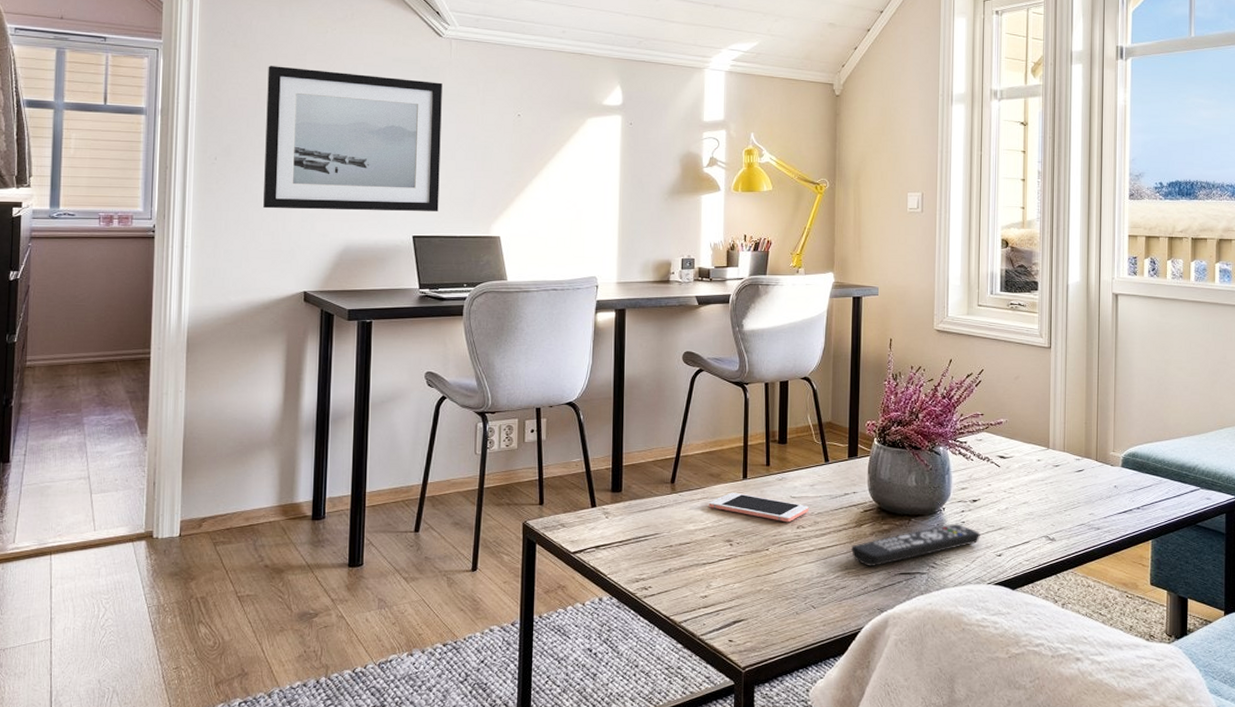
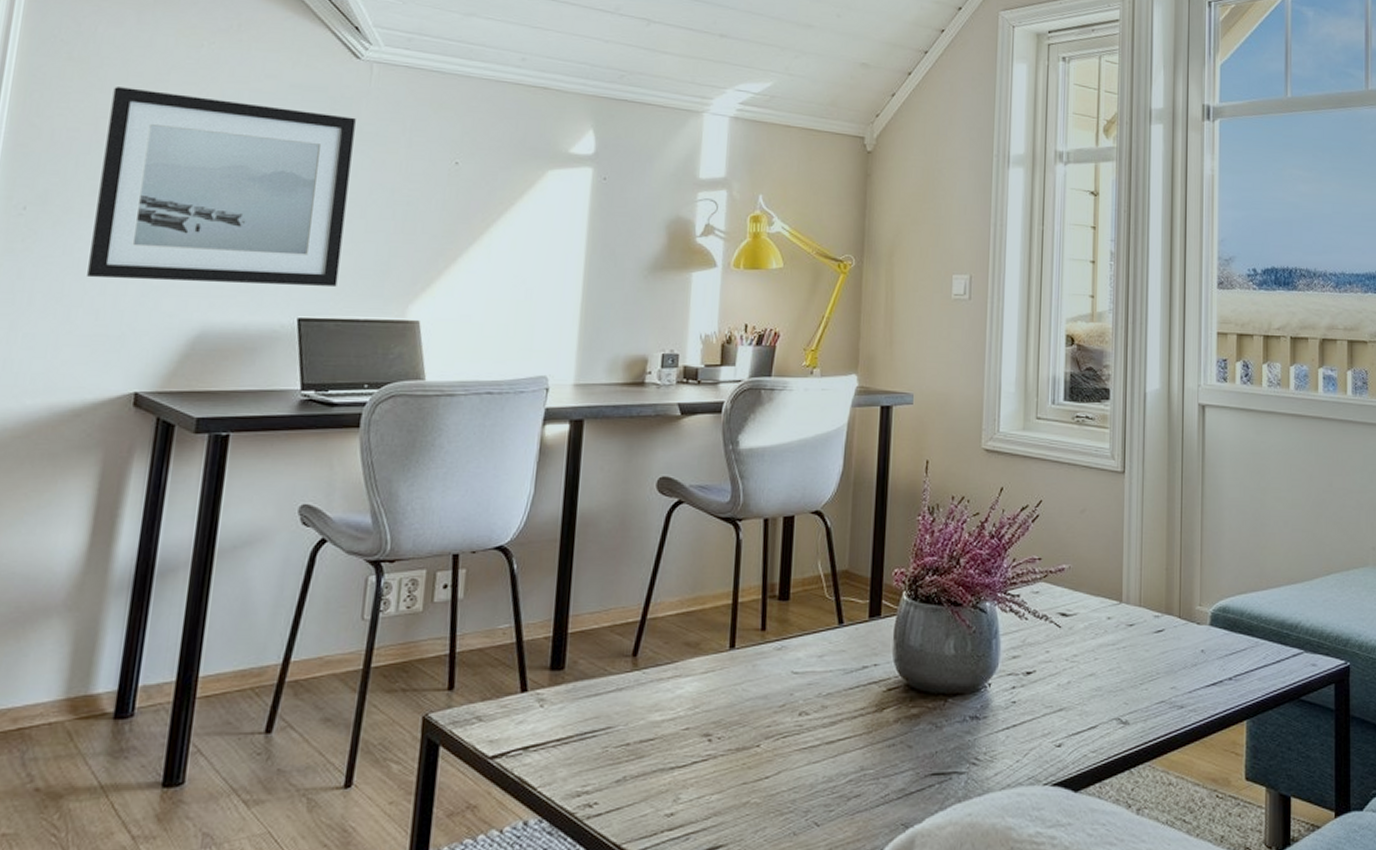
cell phone: present [708,492,809,523] -> none [681,667,815,708]
remote control: present [851,524,980,566] -> none [869,705,1035,765]

